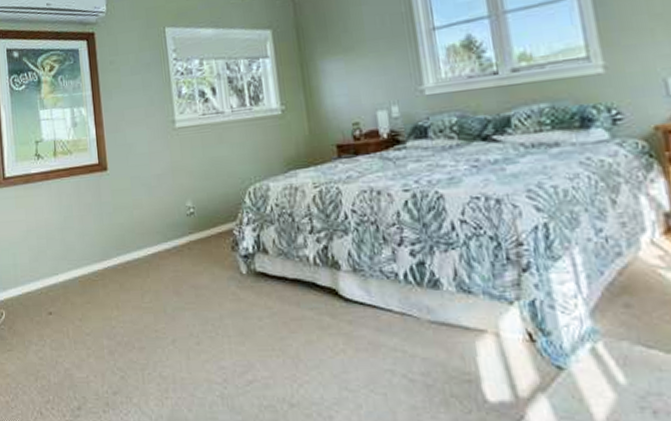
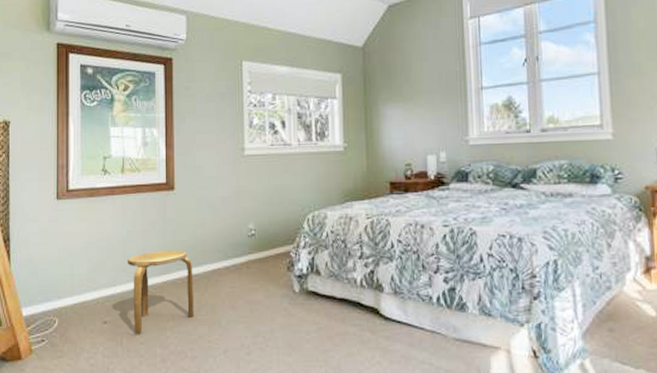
stool: none [66,234,139,324] -> present [126,250,195,334]

